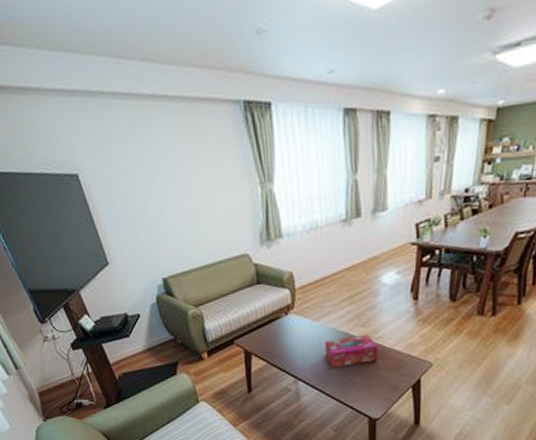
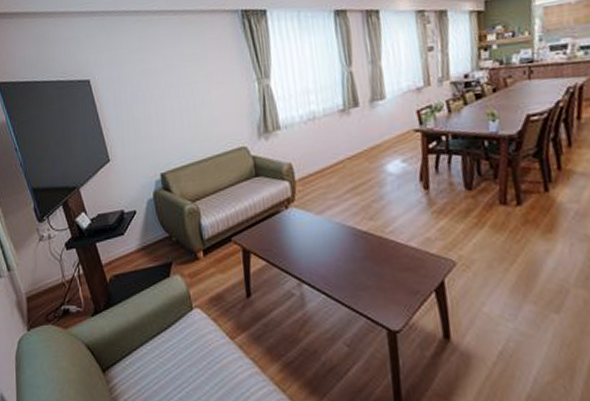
tissue box: present [326,334,378,368] -> none [331,229,391,268]

